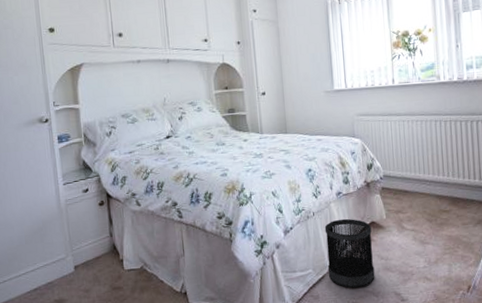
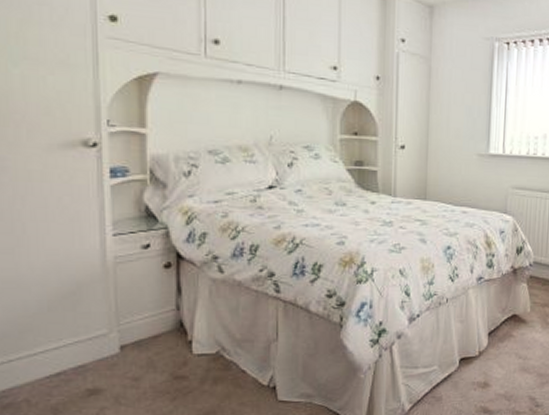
wastebasket: present [324,218,375,289] -> none [456,308,513,390]

